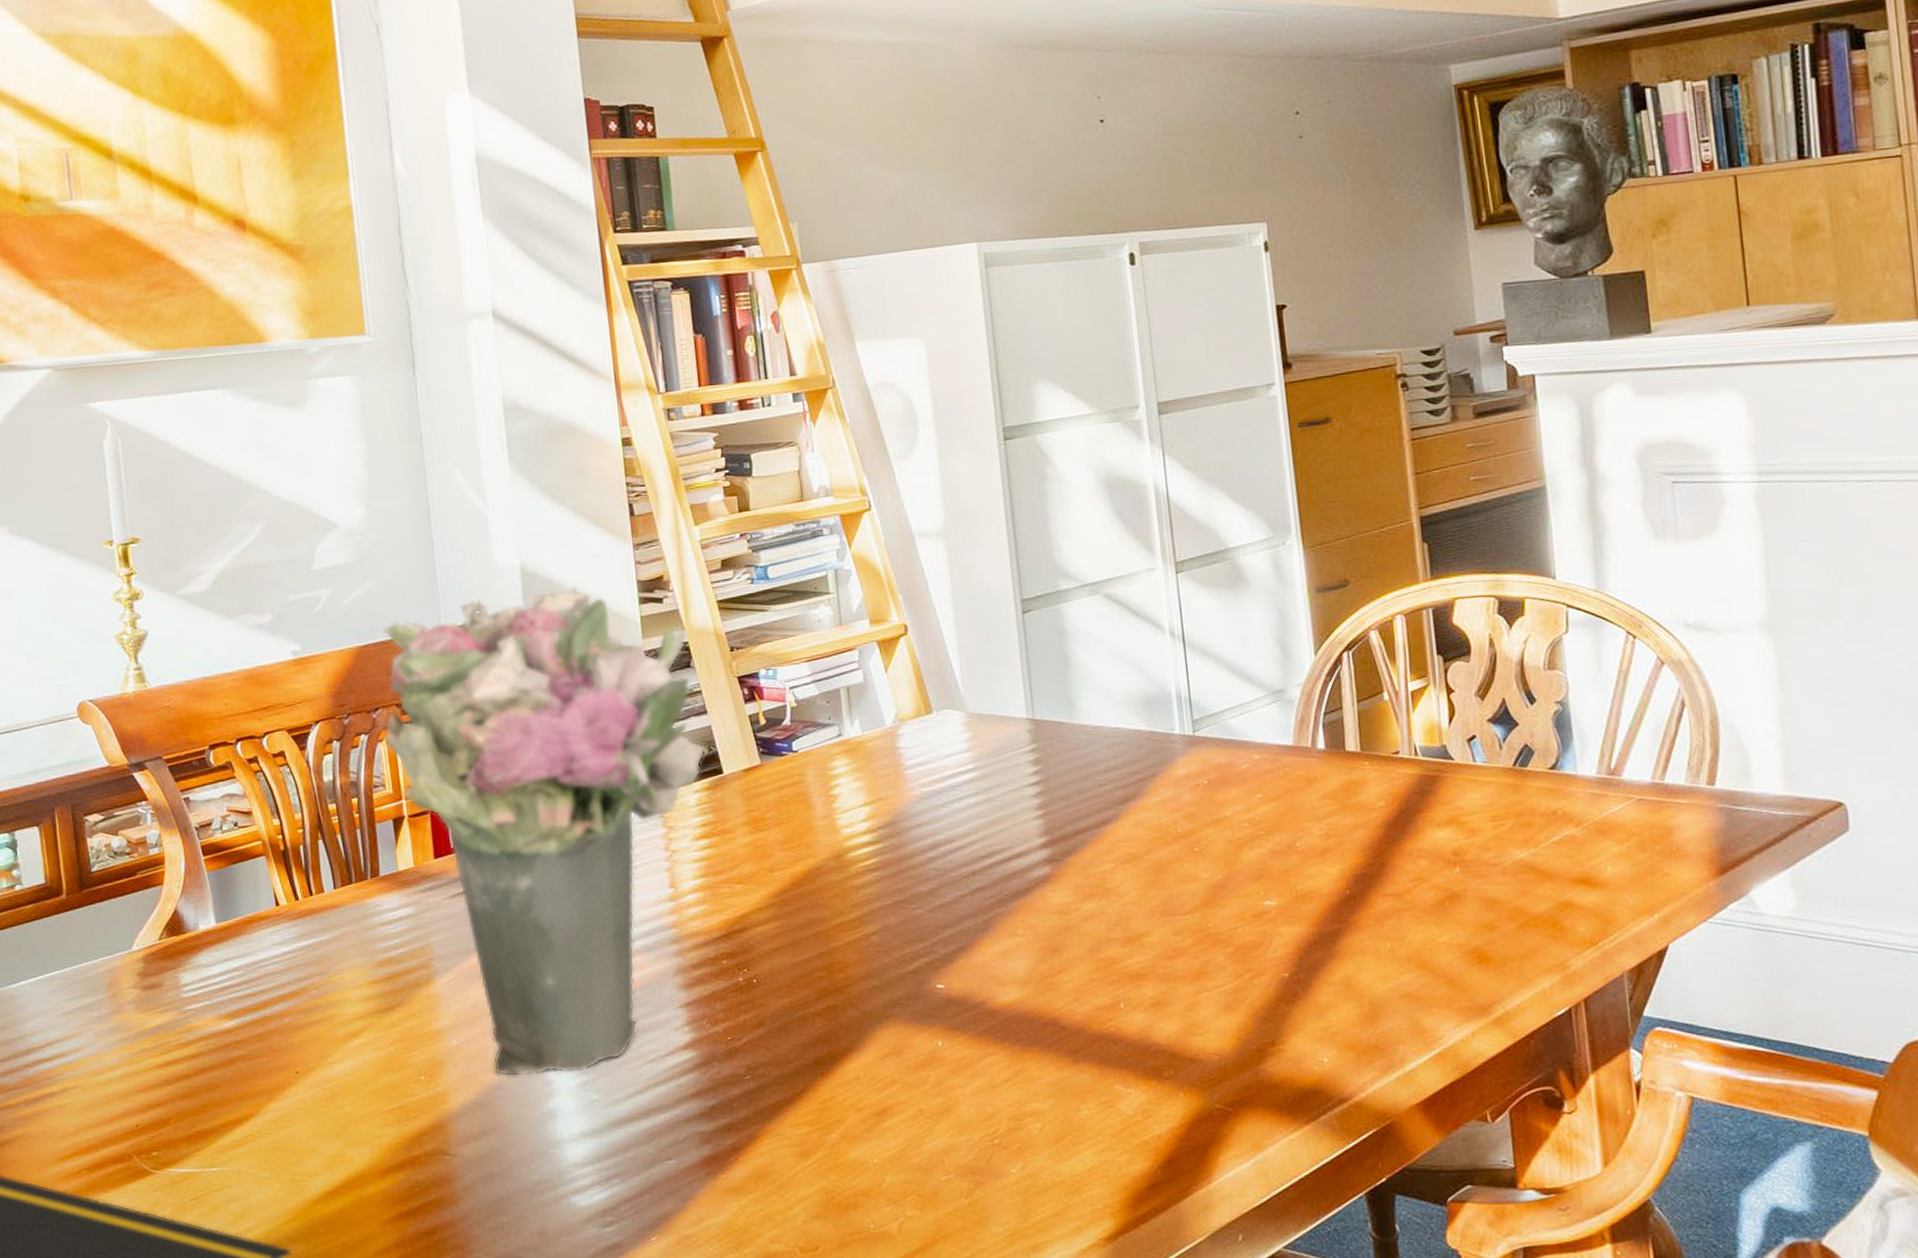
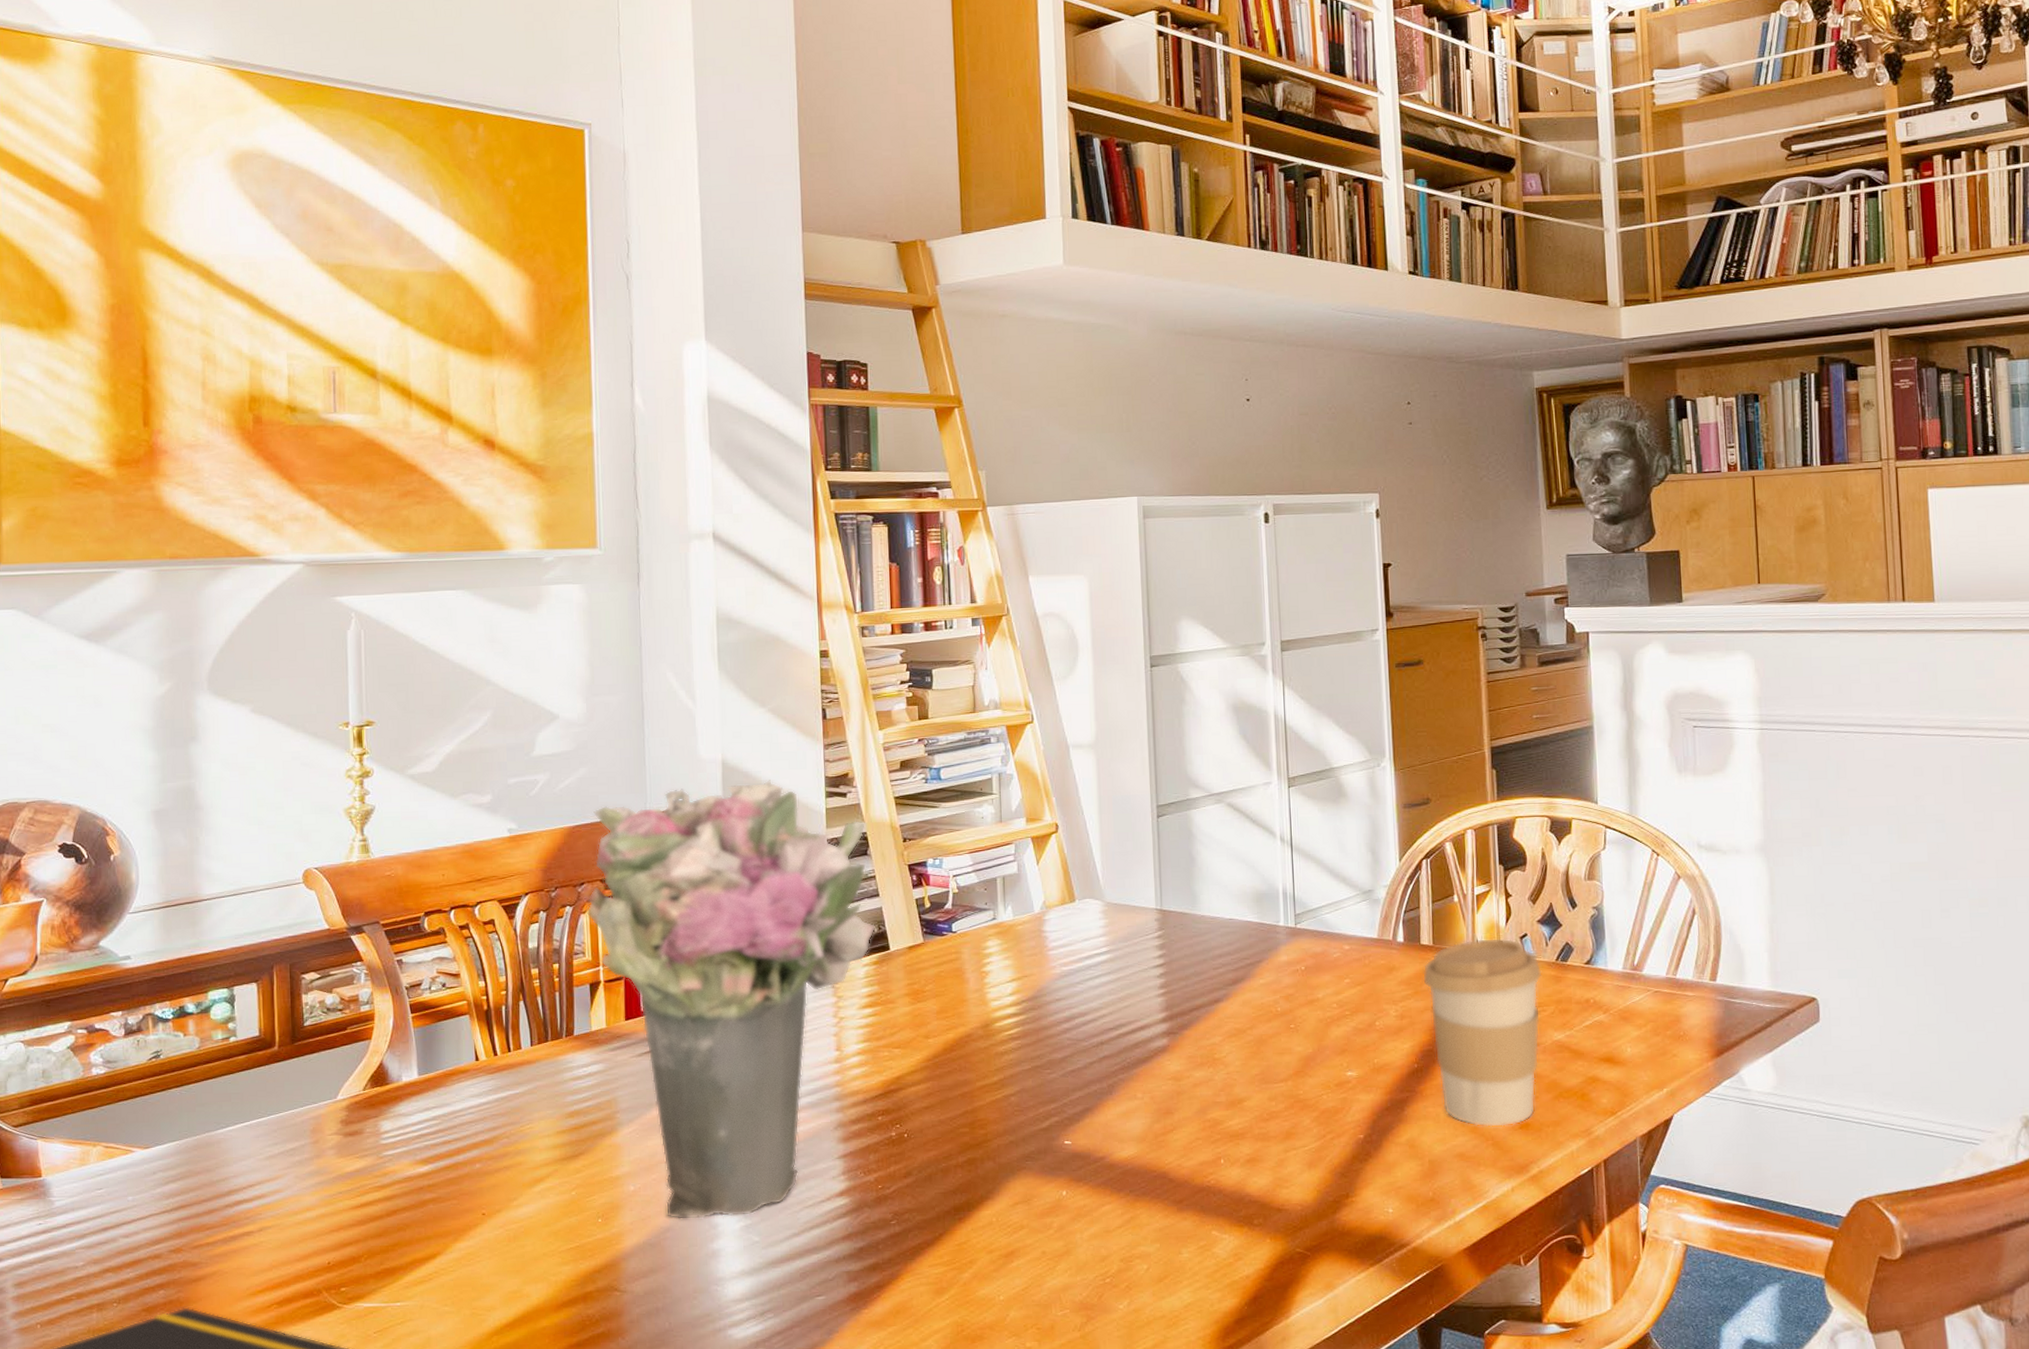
coffee cup: none [1349,741,1498,962] -> present [1422,938,1542,1127]

